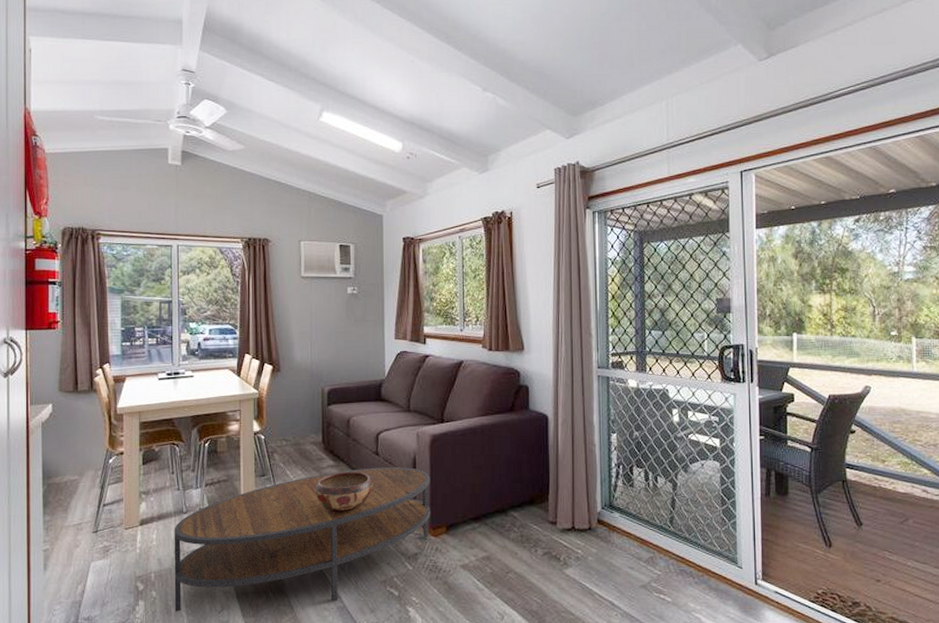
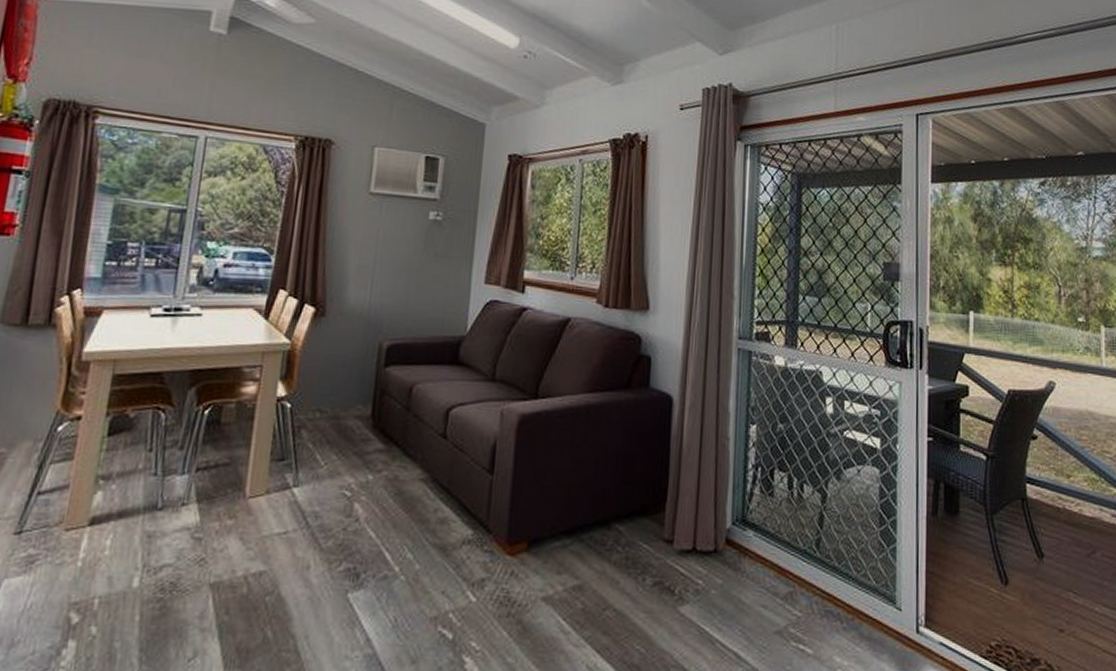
coffee table: present [174,467,431,612] -> none [121,455,513,658]
decorative bowl: present [315,471,373,512] -> none [352,459,435,516]

